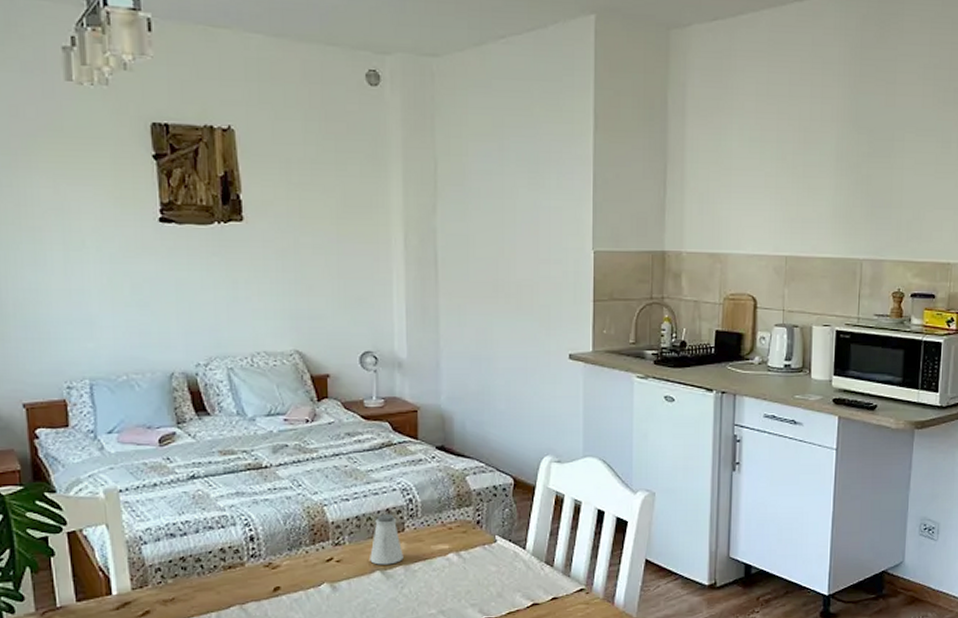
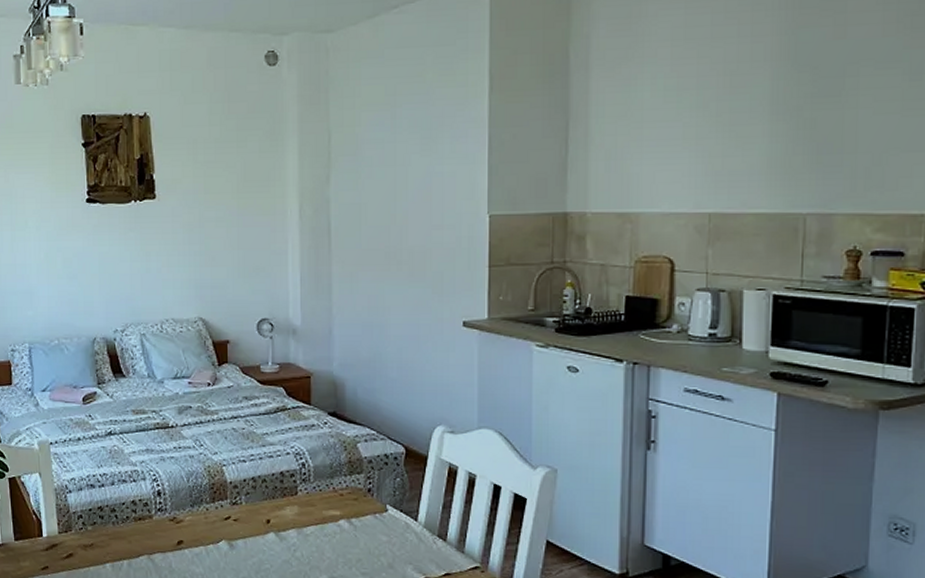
saltshaker: present [370,514,404,565] -> none [265,477,296,527]

